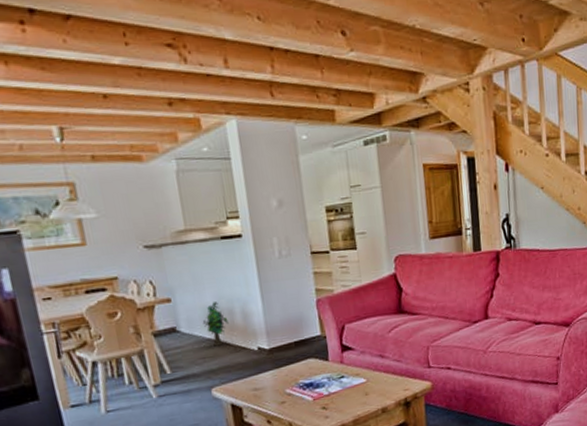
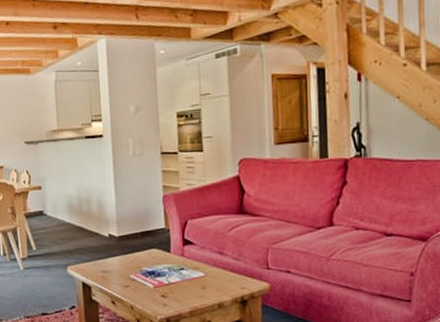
decorative plant: present [202,302,229,346] -> none [65,191,86,230]

